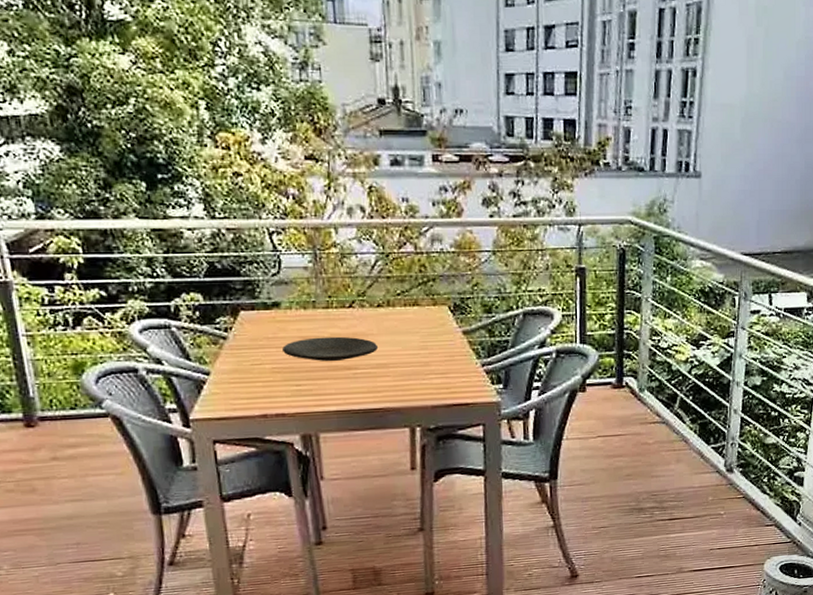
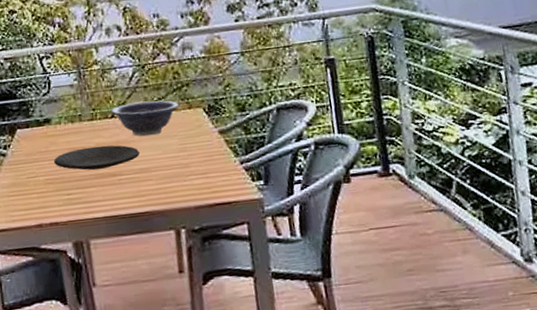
decorative bowl: none [348,293,424,331] -> present [110,100,180,137]

